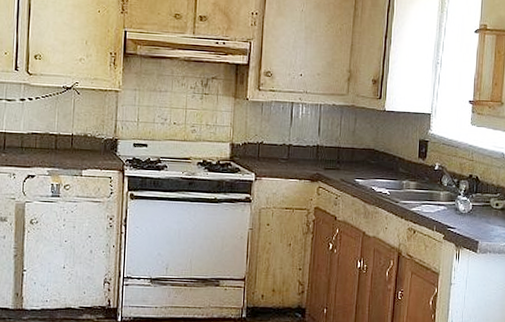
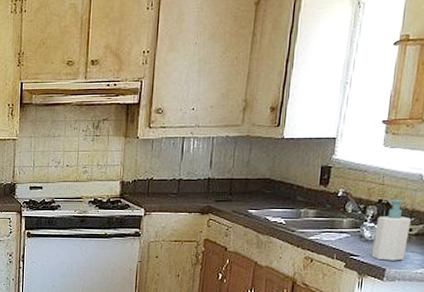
soap bottle: none [466,175,497,234] -> present [372,199,411,261]

